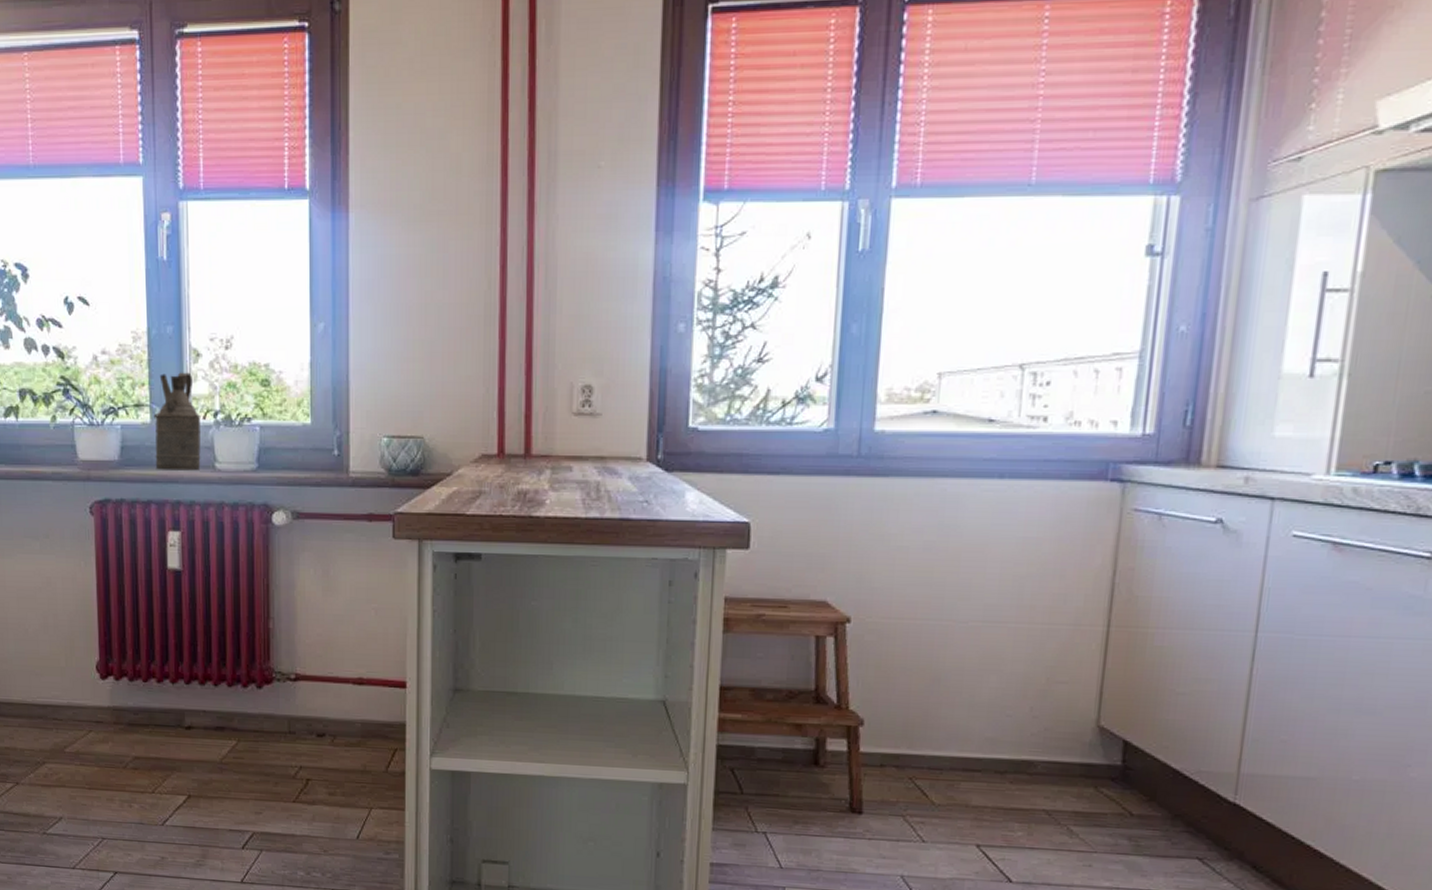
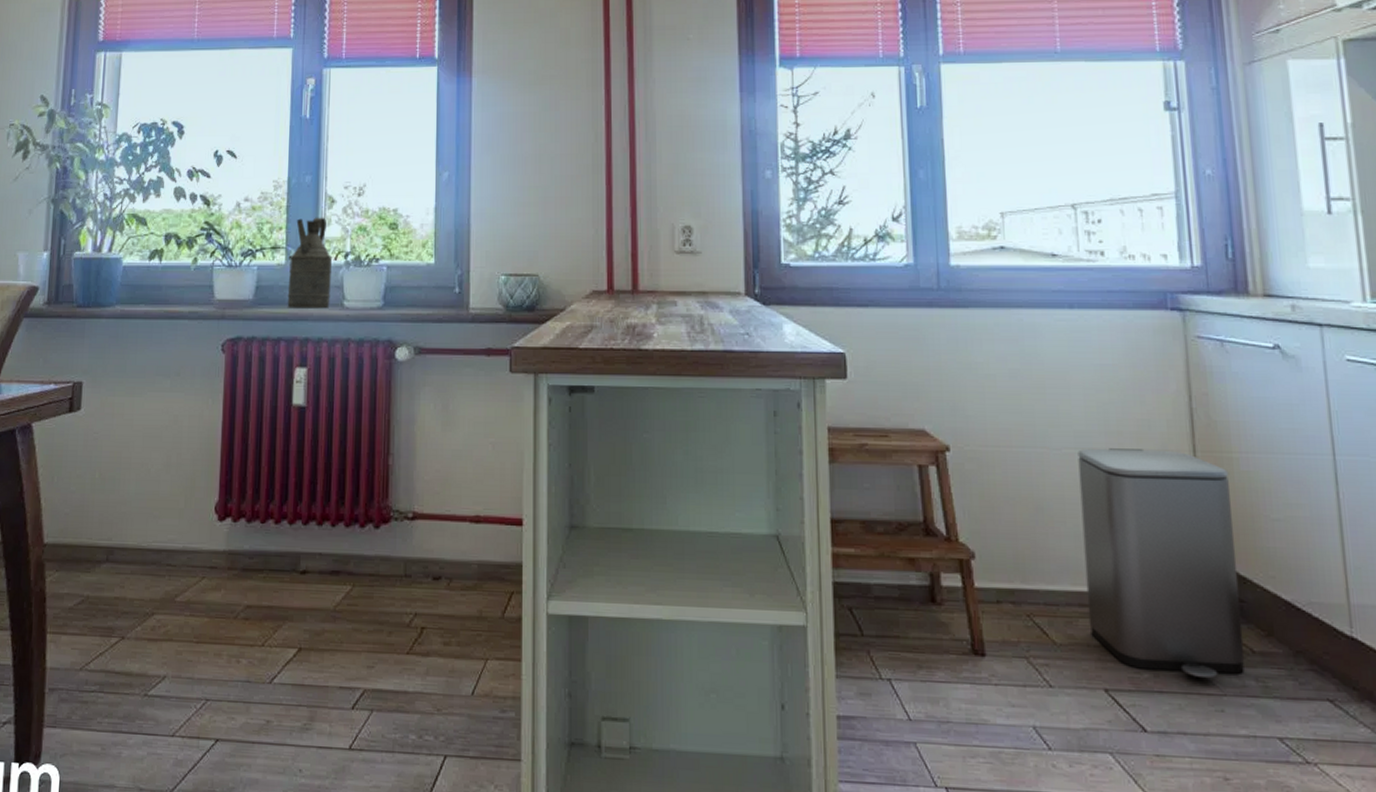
pedal bin: none [970,622,1141,838] -> present [1078,448,1245,679]

